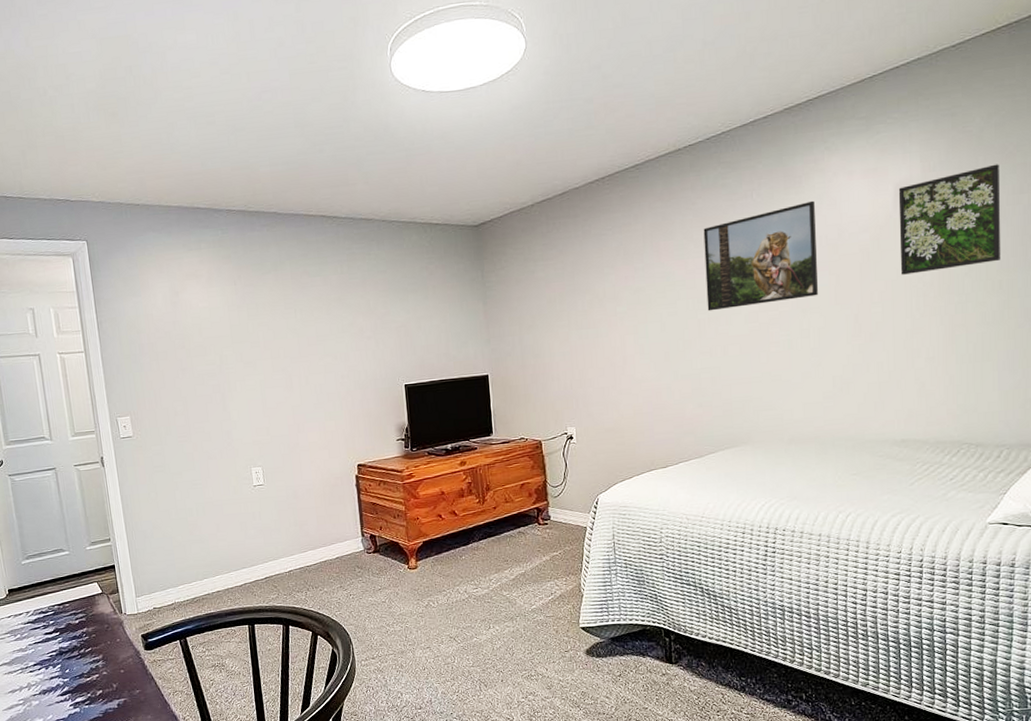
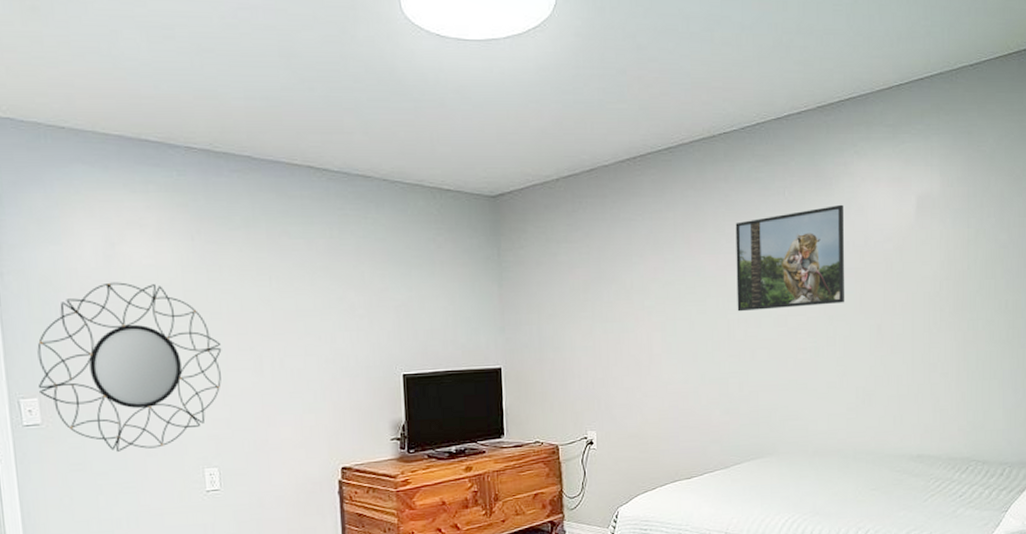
home mirror: none [127,322,262,456] -> present [37,282,222,452]
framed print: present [898,164,1002,275] -> none [920,186,1009,288]

